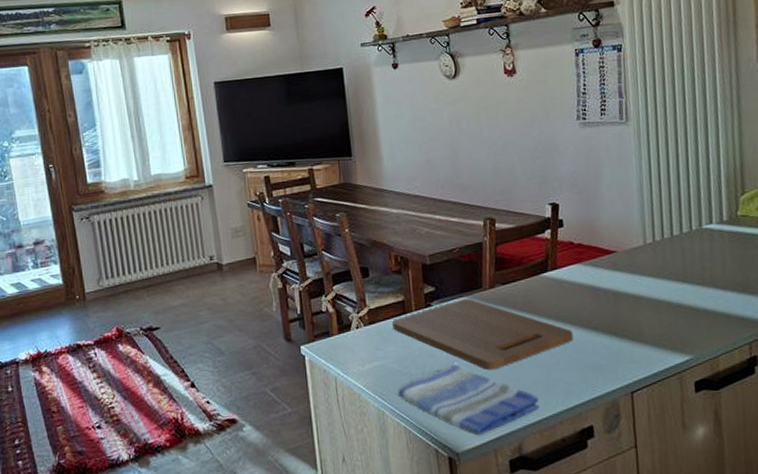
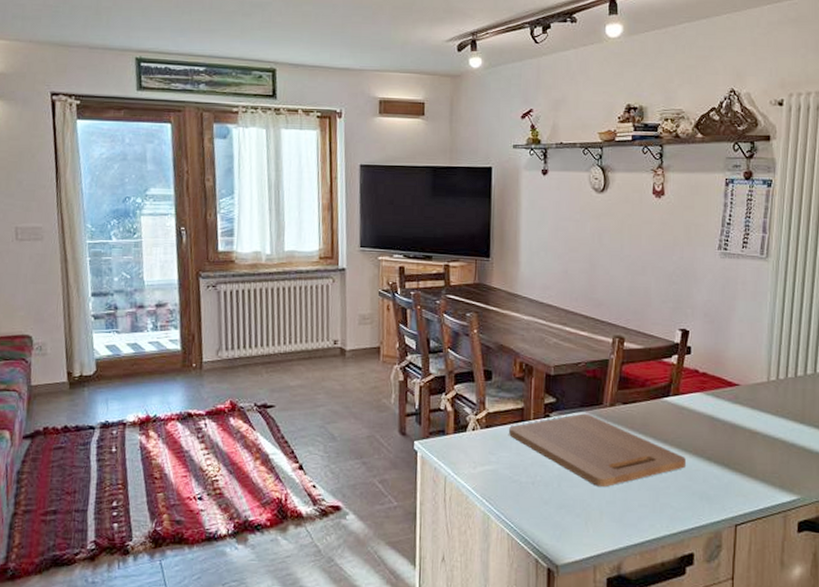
dish towel: present [398,365,540,436] -> none [506,478,644,551]

